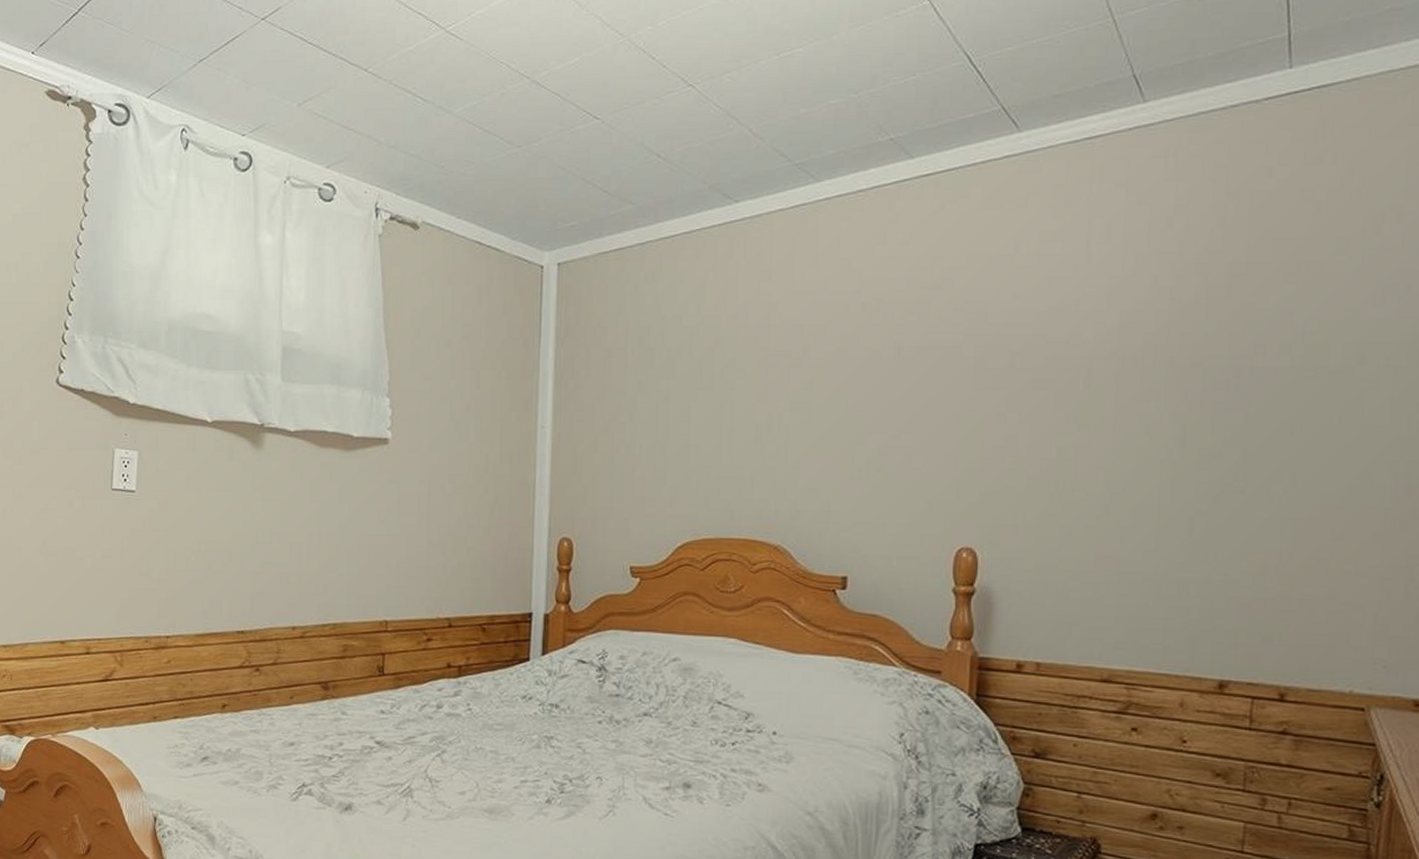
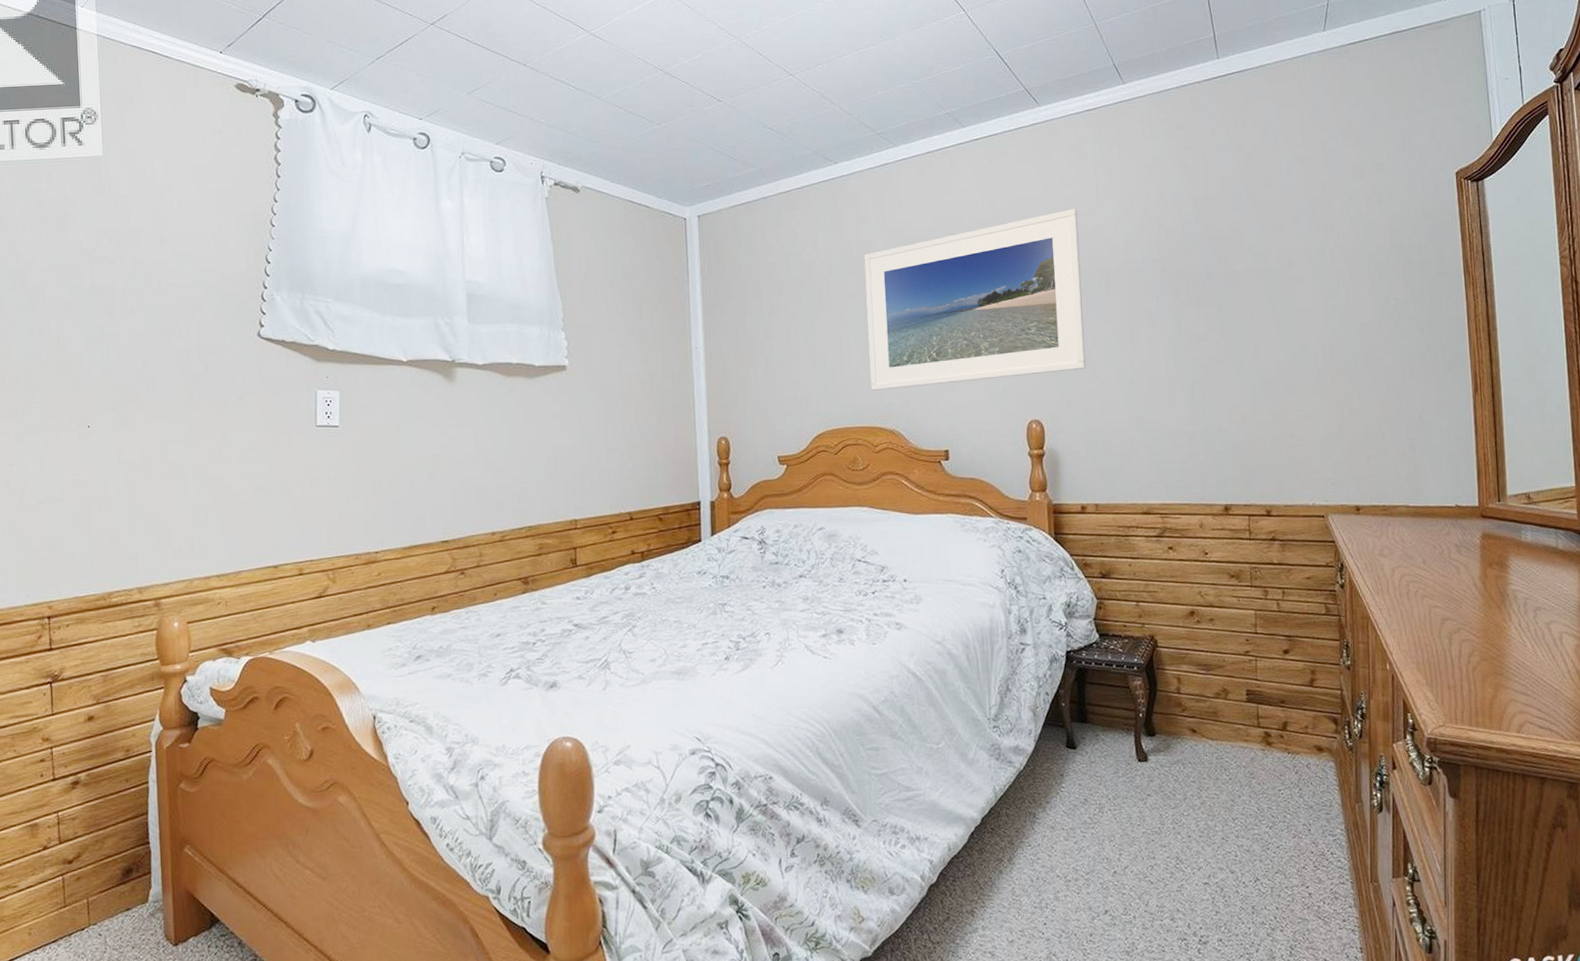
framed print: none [754,272,1057,495] -> present [864,209,1086,391]

